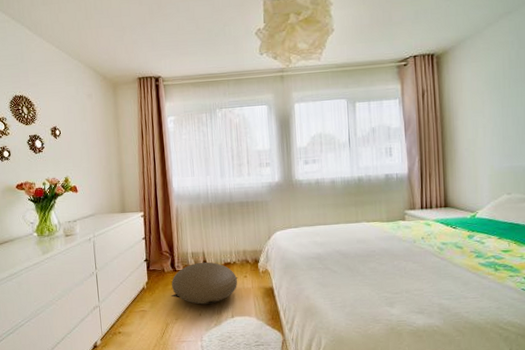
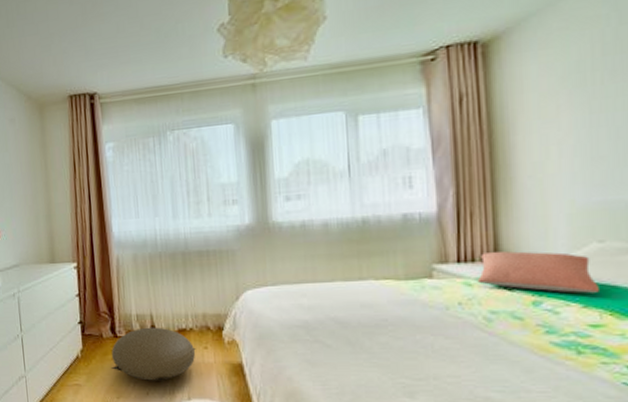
pillow: none [433,201,508,229] -> present [477,251,599,293]

